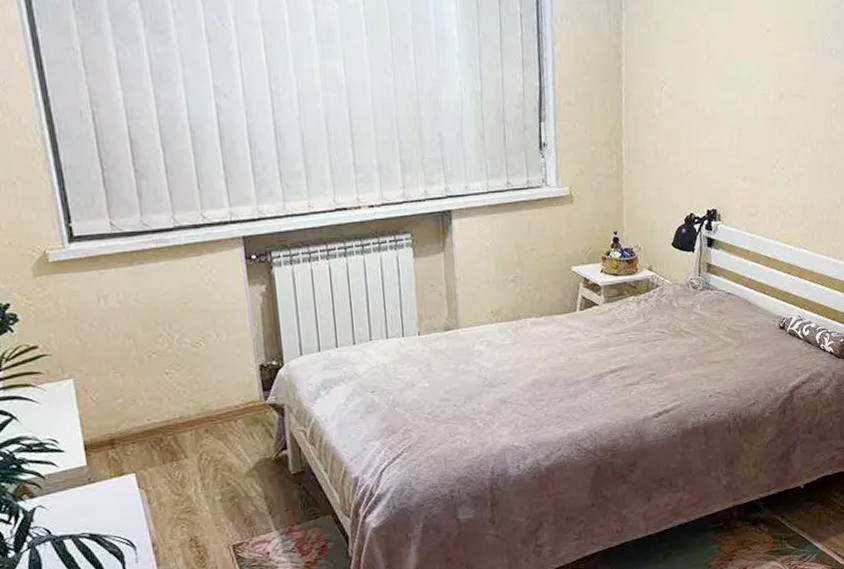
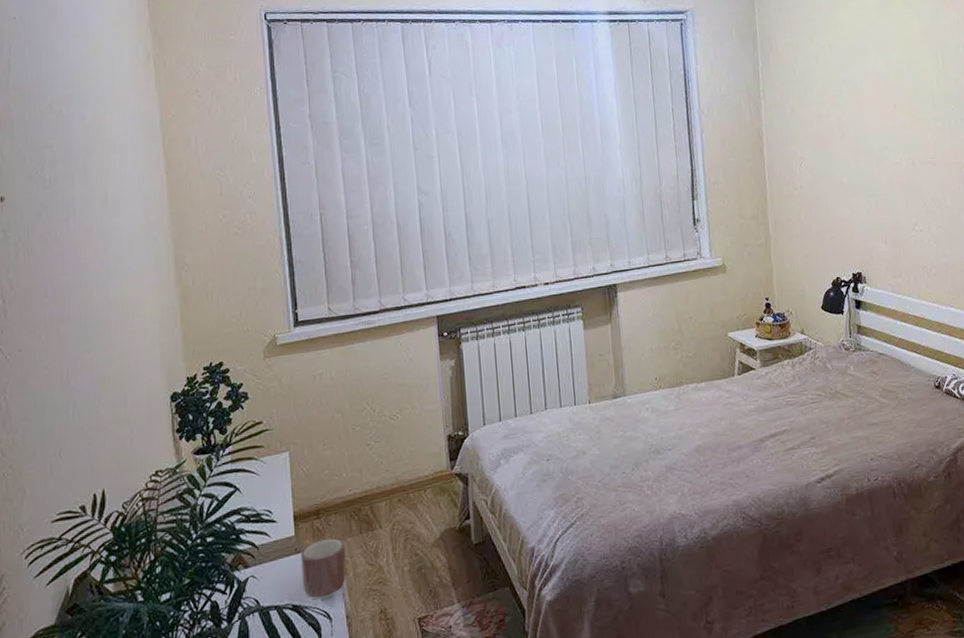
mug: none [95,467,149,529] -> present [301,537,346,600]

